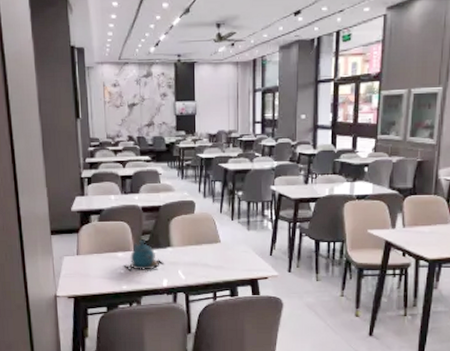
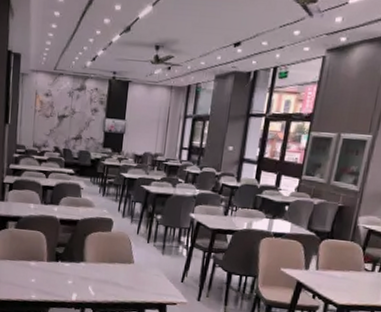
teapot: present [123,241,164,273] -> none [35,252,75,285]

